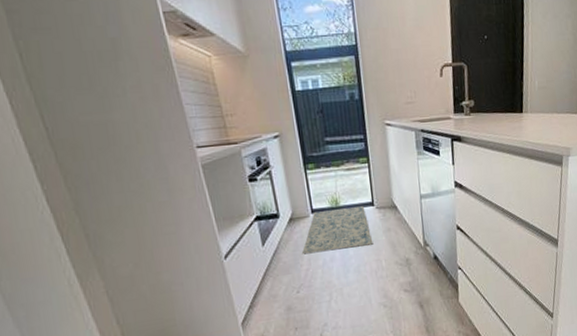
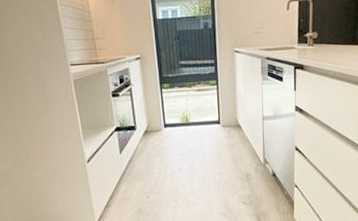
rug: present [302,206,373,255] -> none [154,124,218,164]

